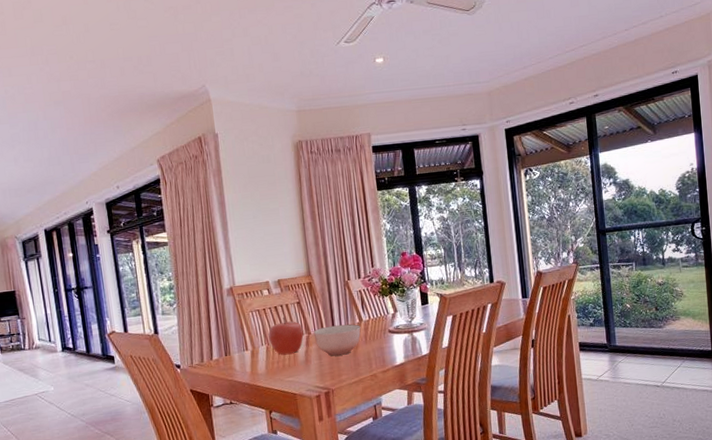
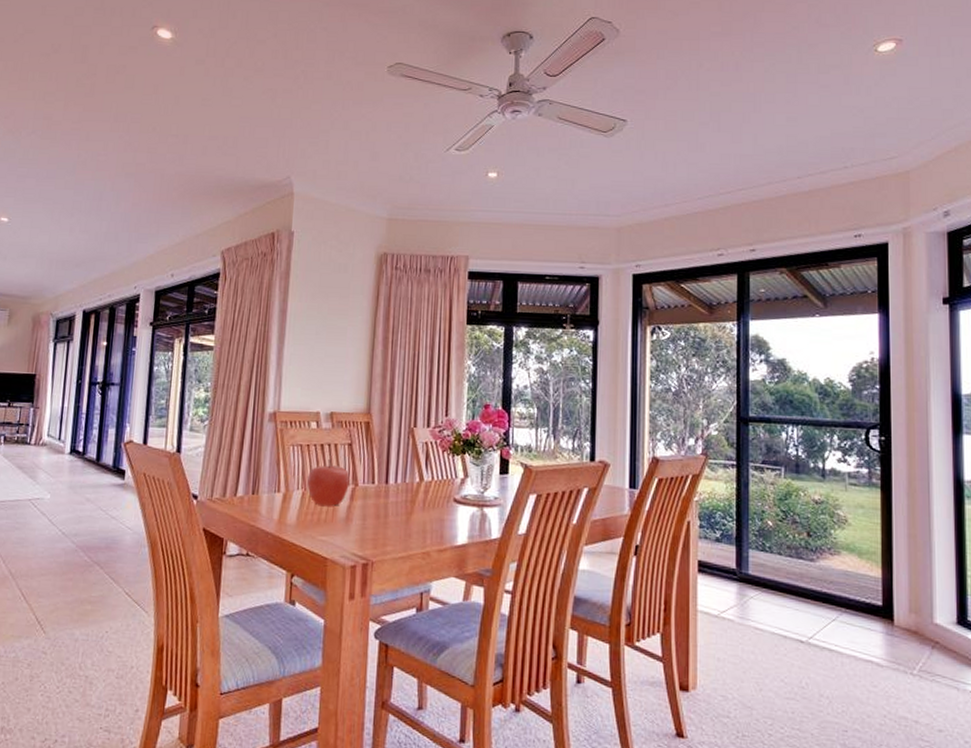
bowl: present [313,324,361,356] -> none [361,480,420,520]

